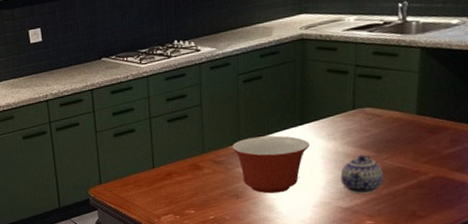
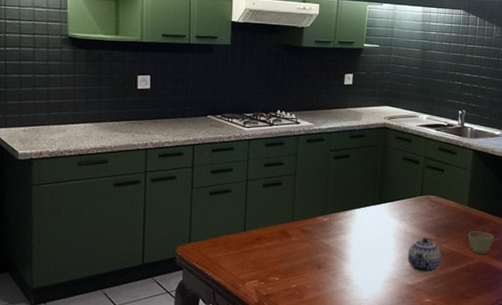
mixing bowl: present [232,135,310,194] -> none [319,211,385,266]
cup: none [419,141,455,168] -> present [468,231,494,254]

